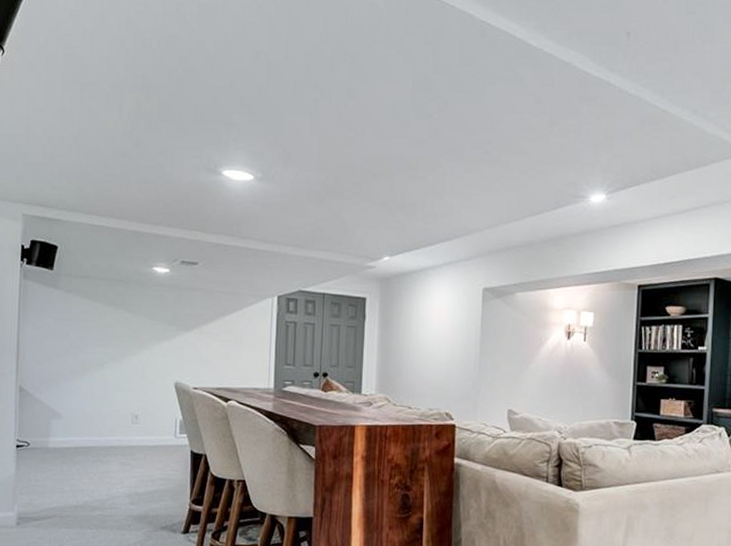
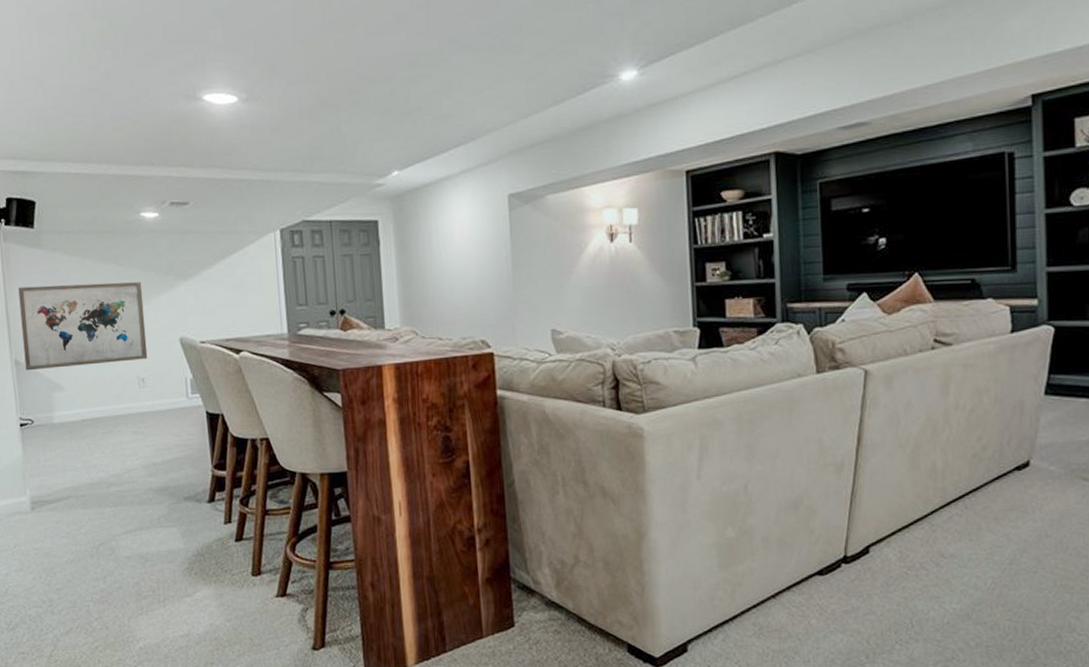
wall art: none [28,321,146,399] -> present [18,282,148,371]

